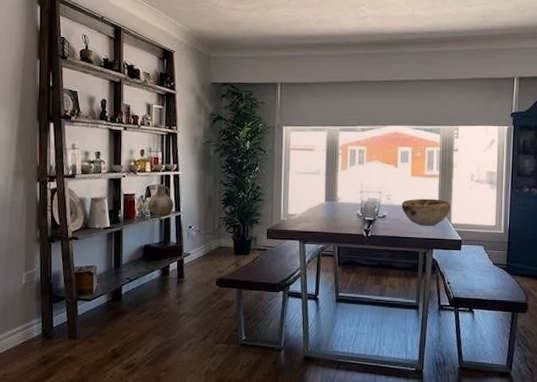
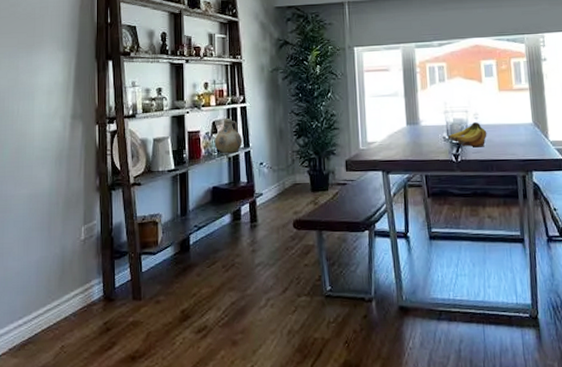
fruit: none [361,203,397,225] -> present [447,122,487,148]
decorative bowl: present [401,198,451,226] -> none [491,114,547,146]

